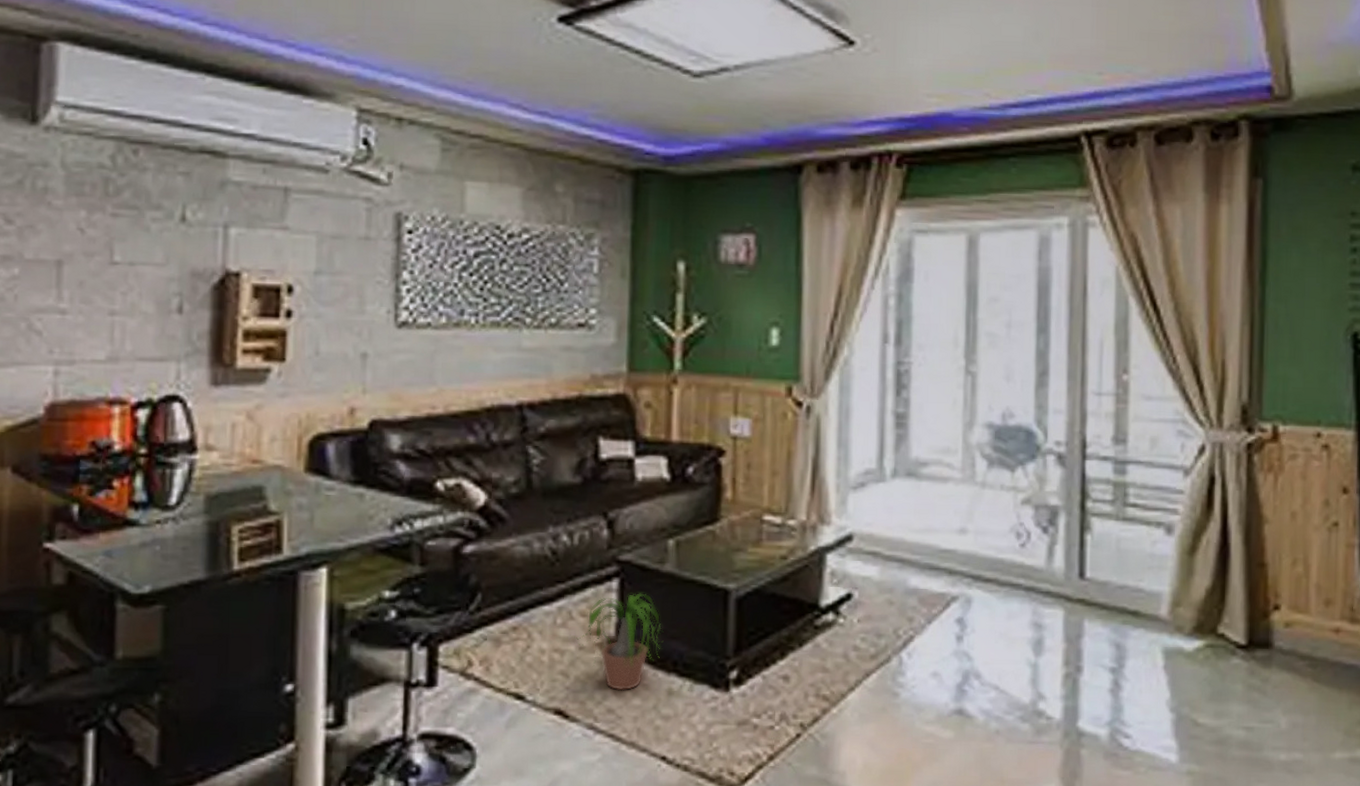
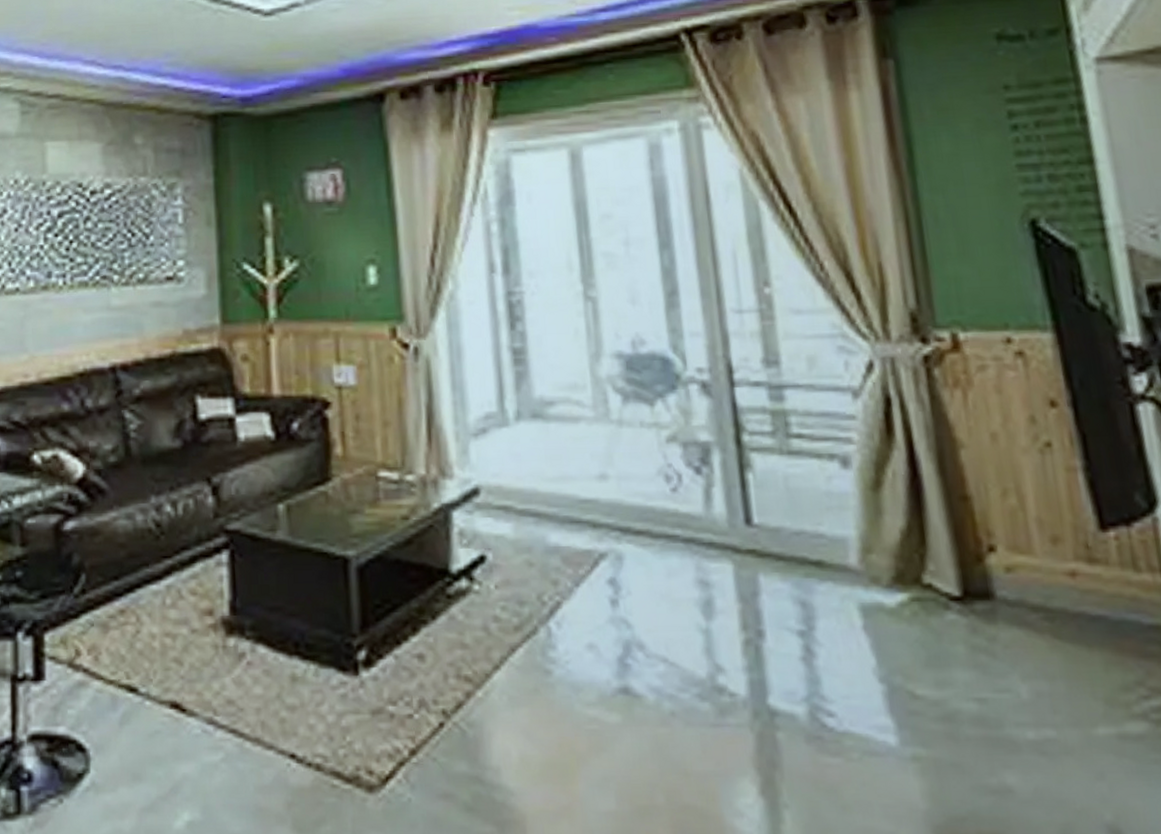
potted plant: present [574,593,664,691] -> none [185,565,282,679]

